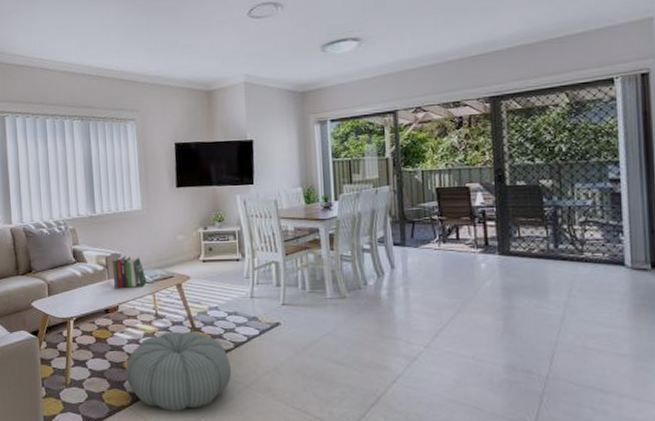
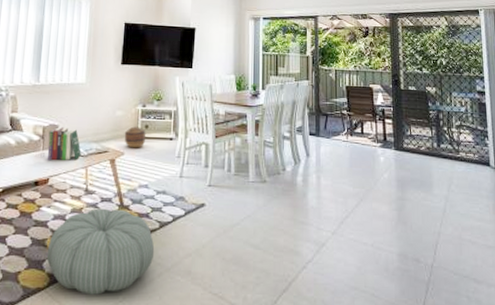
basket: none [188,250,211,272] -> present [124,126,146,148]

